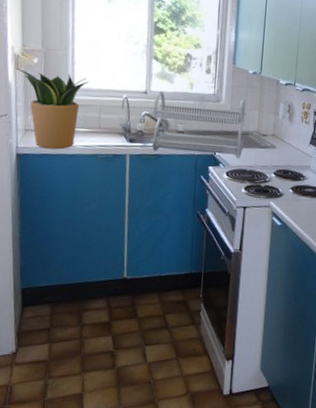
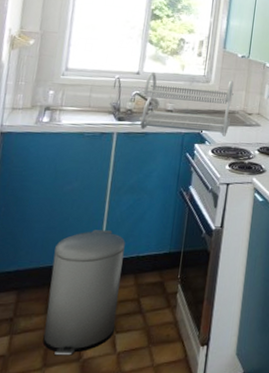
potted plant: present [15,67,89,150] -> none [10,48,83,128]
pedal bin: none [79,250,147,363] -> present [42,230,126,356]

